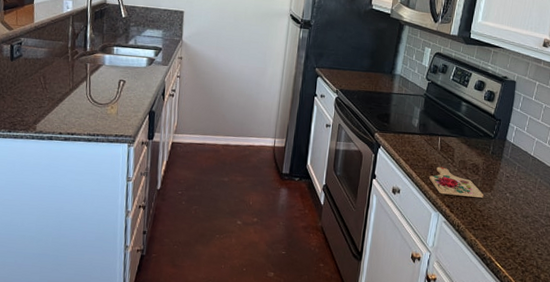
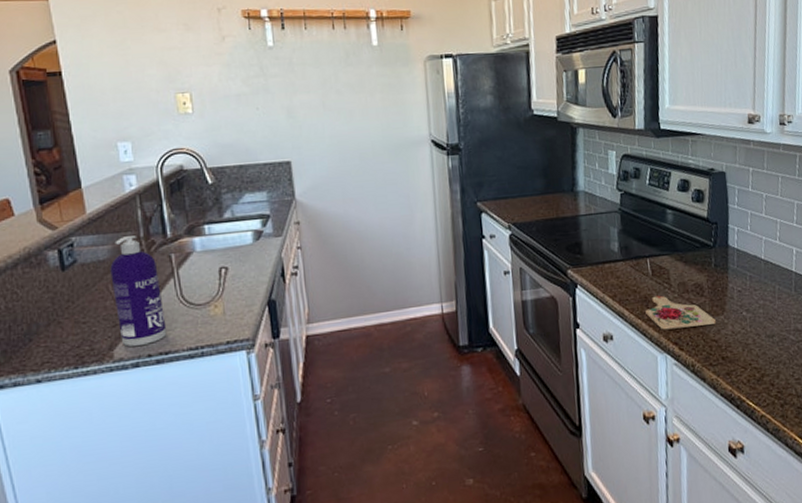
spray bottle: none [43,44,77,125] -> present [110,235,167,347]

